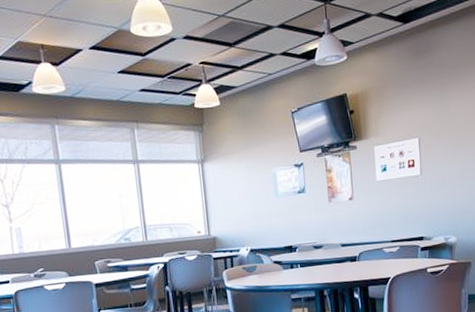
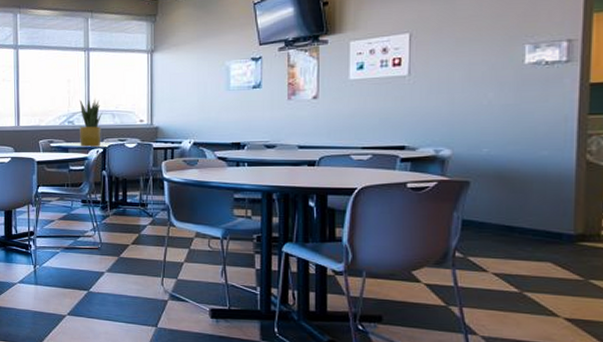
planter: none [133,212,161,264] -> present [79,98,102,147]

